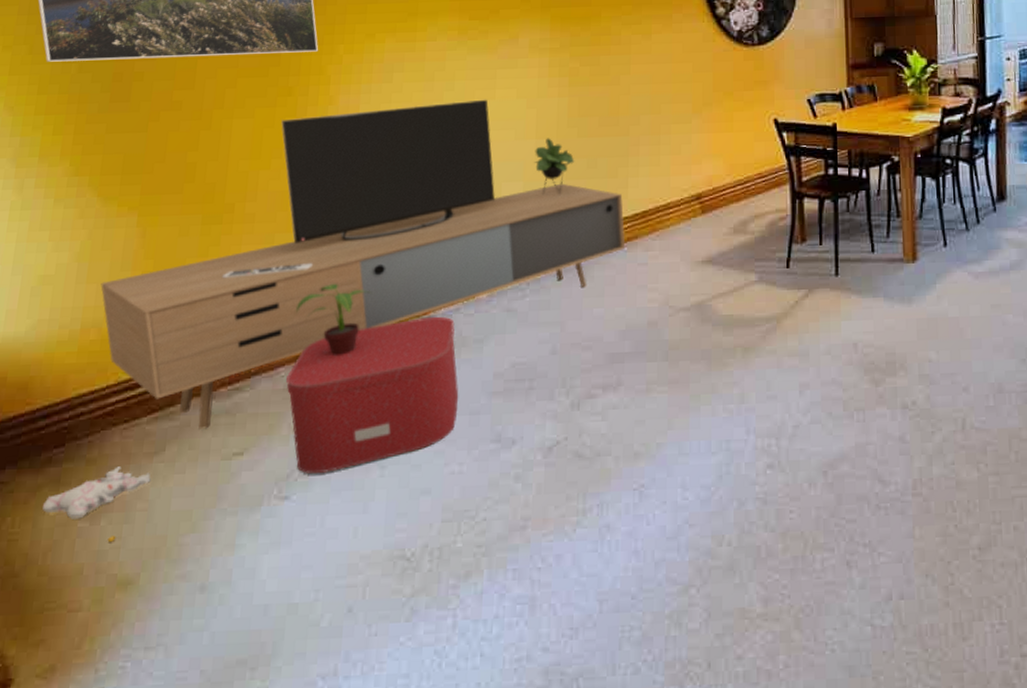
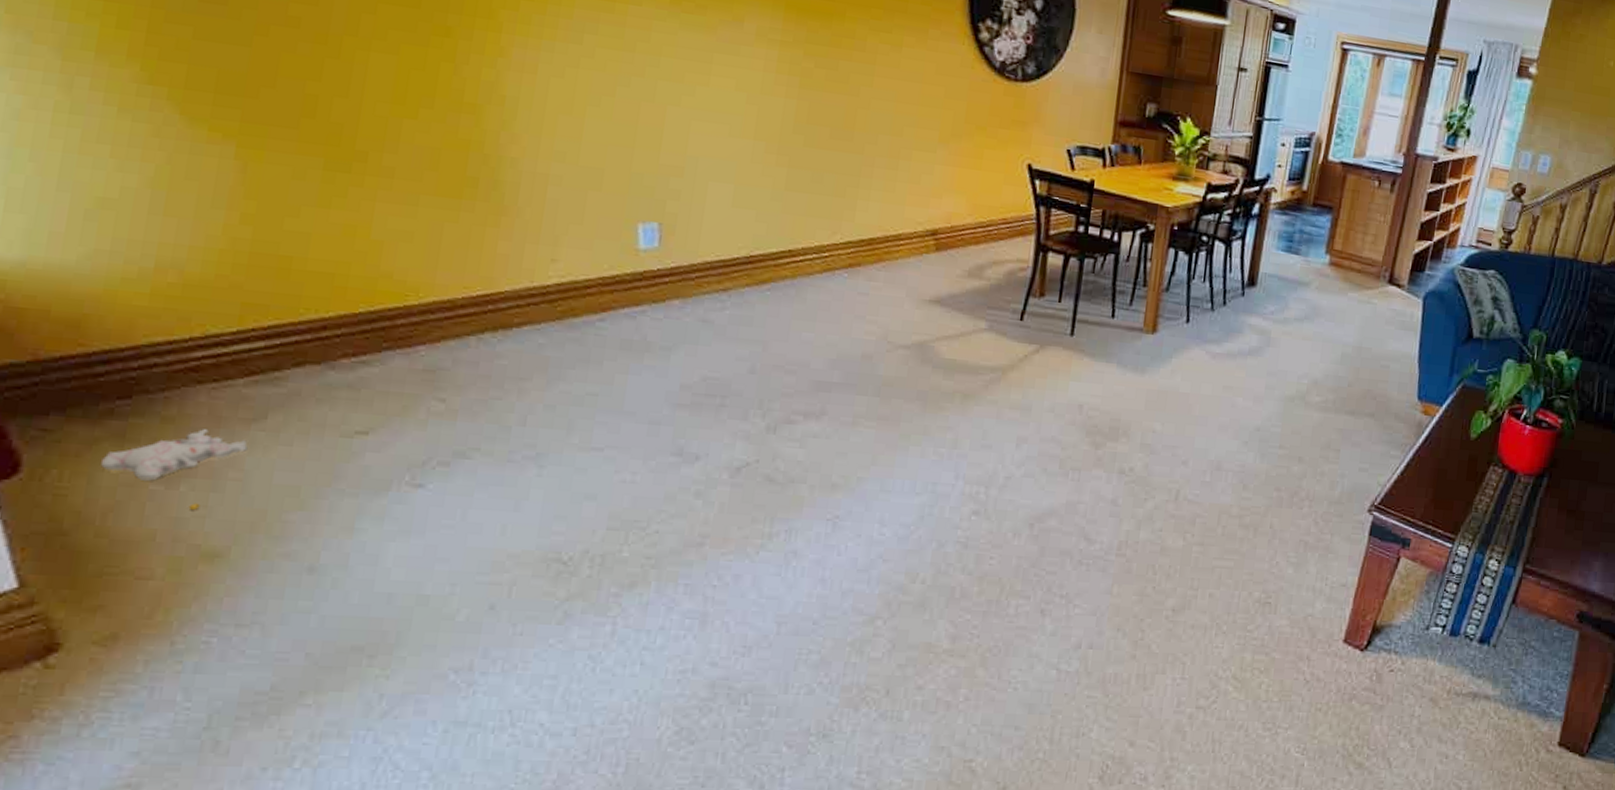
media console: present [100,99,626,430] -> none [183,64,849,401]
storage box: present [286,316,459,475] -> none [426,314,639,465]
potted plant: present [295,284,373,355] -> none [442,262,541,342]

